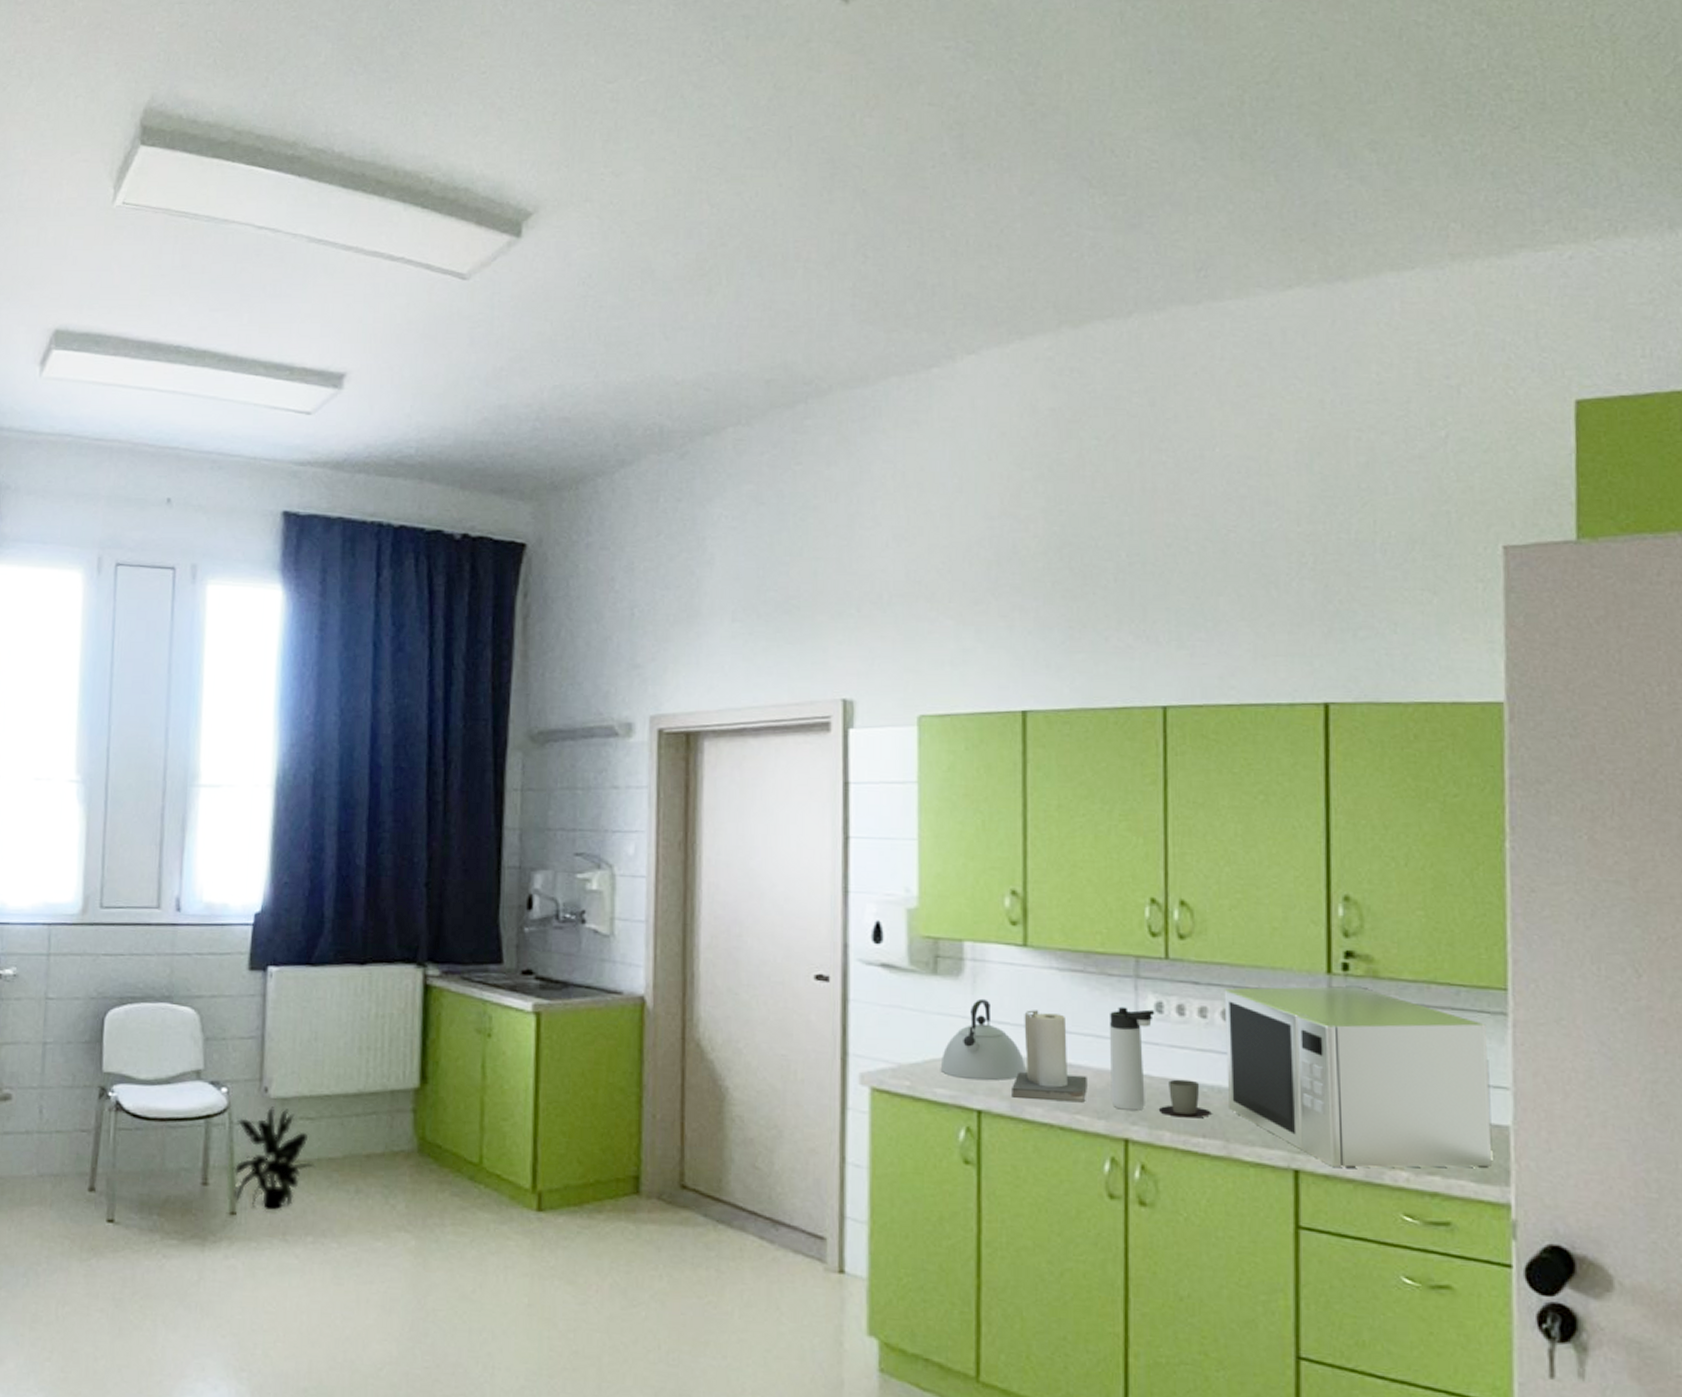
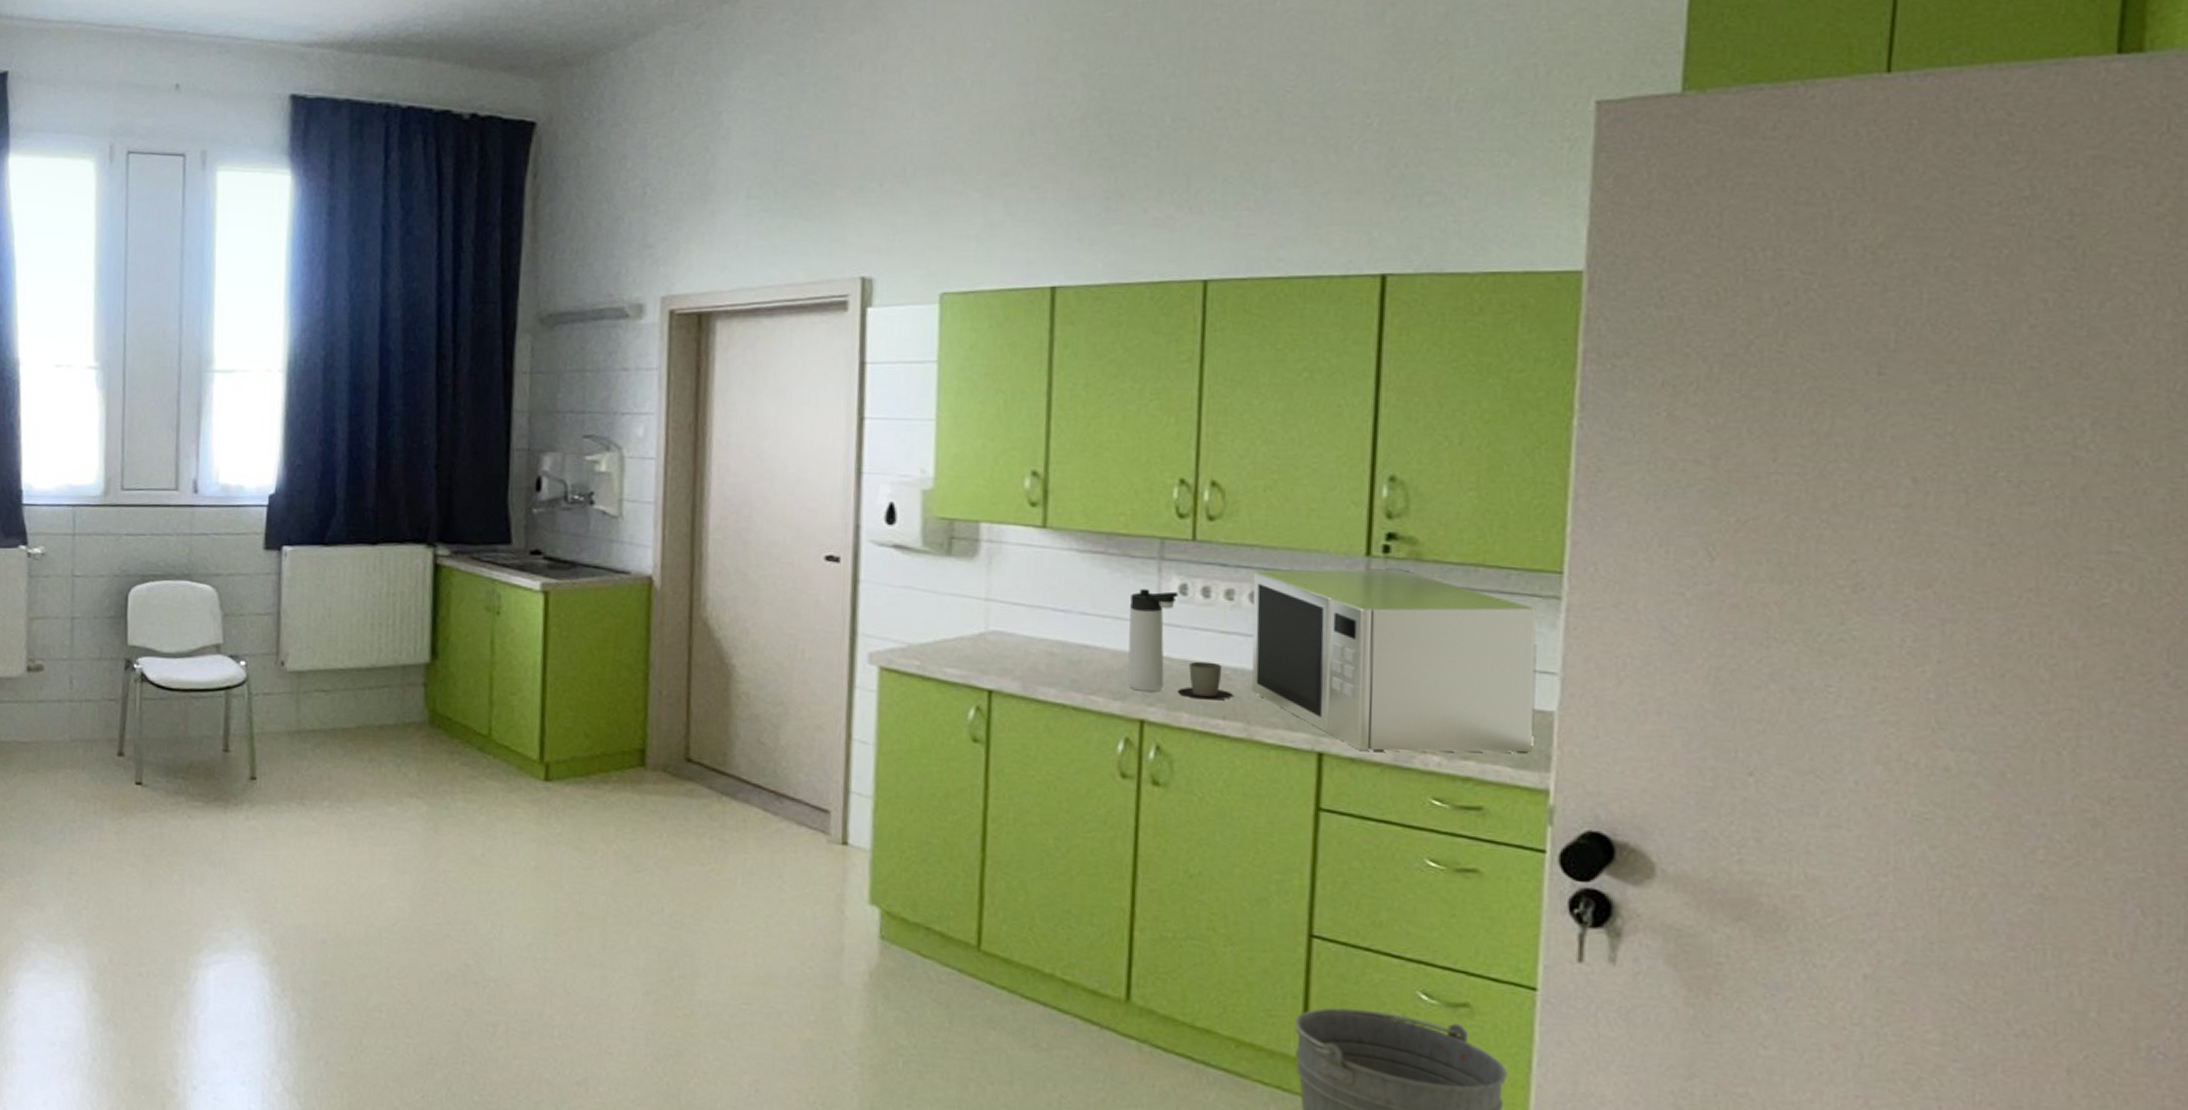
potted plant: present [234,1107,316,1210] -> none [253,679,331,776]
kettle: present [940,998,1027,1081] -> none [951,579,1041,661]
paper towel roll: present [1012,1010,1087,1103] -> none [1024,591,1104,684]

